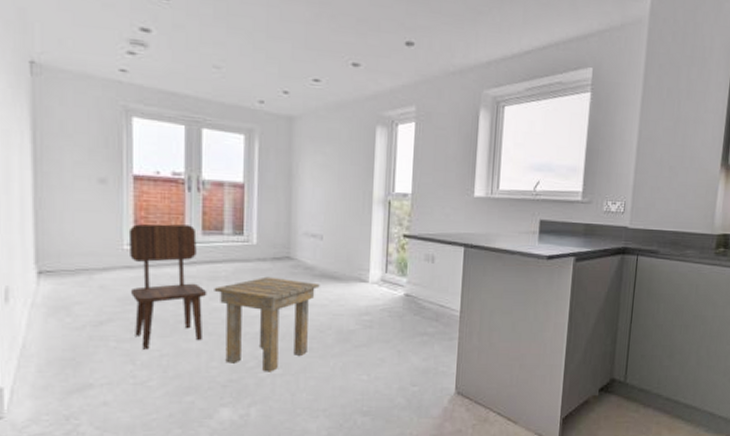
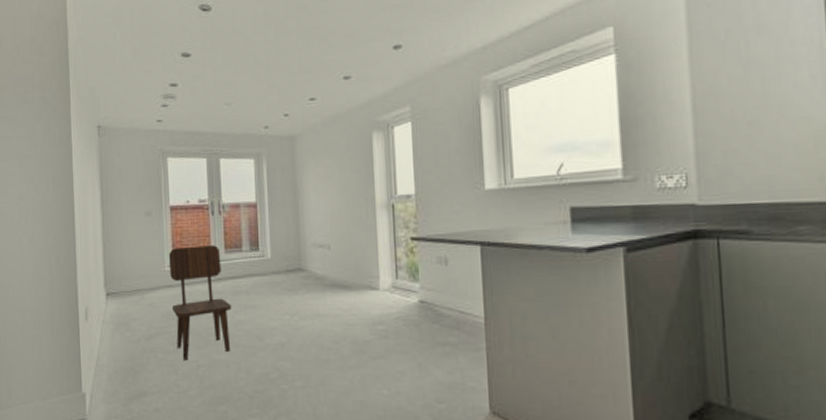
side table: present [214,276,320,372] -> none [237,289,332,384]

